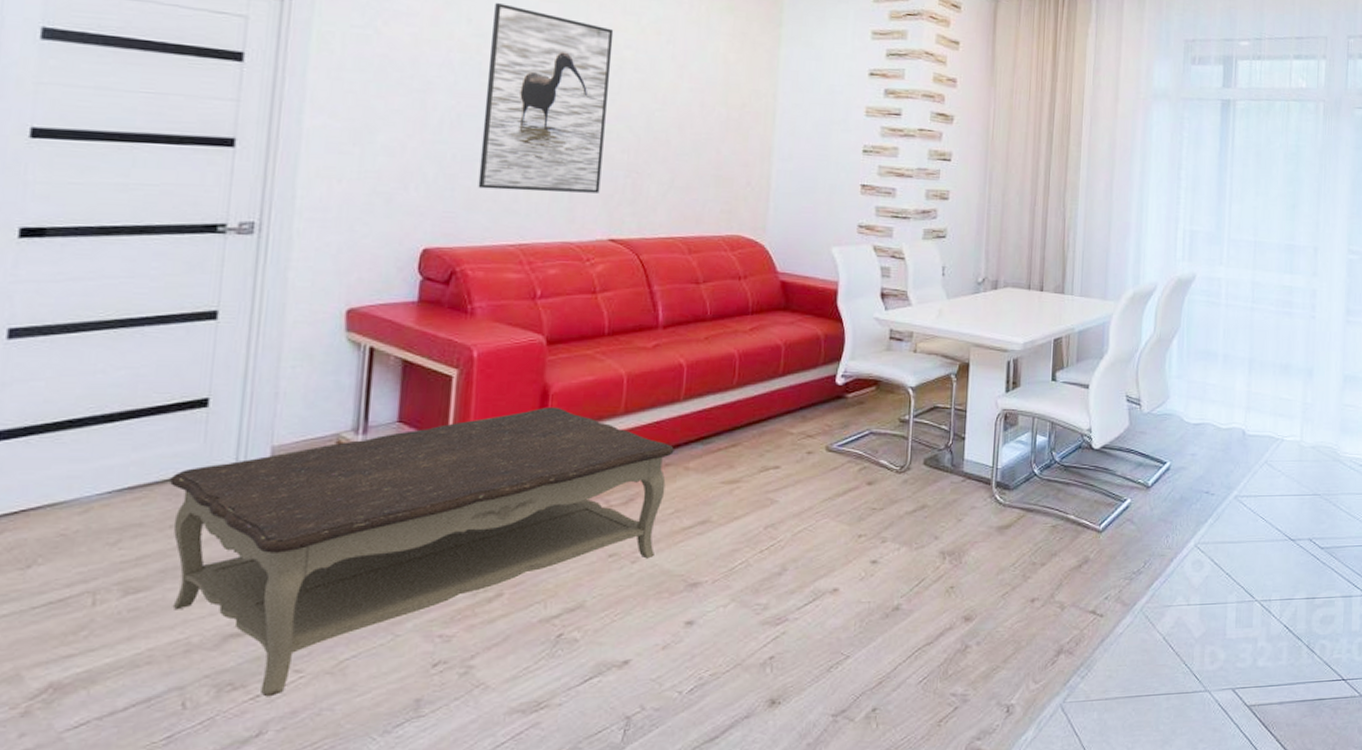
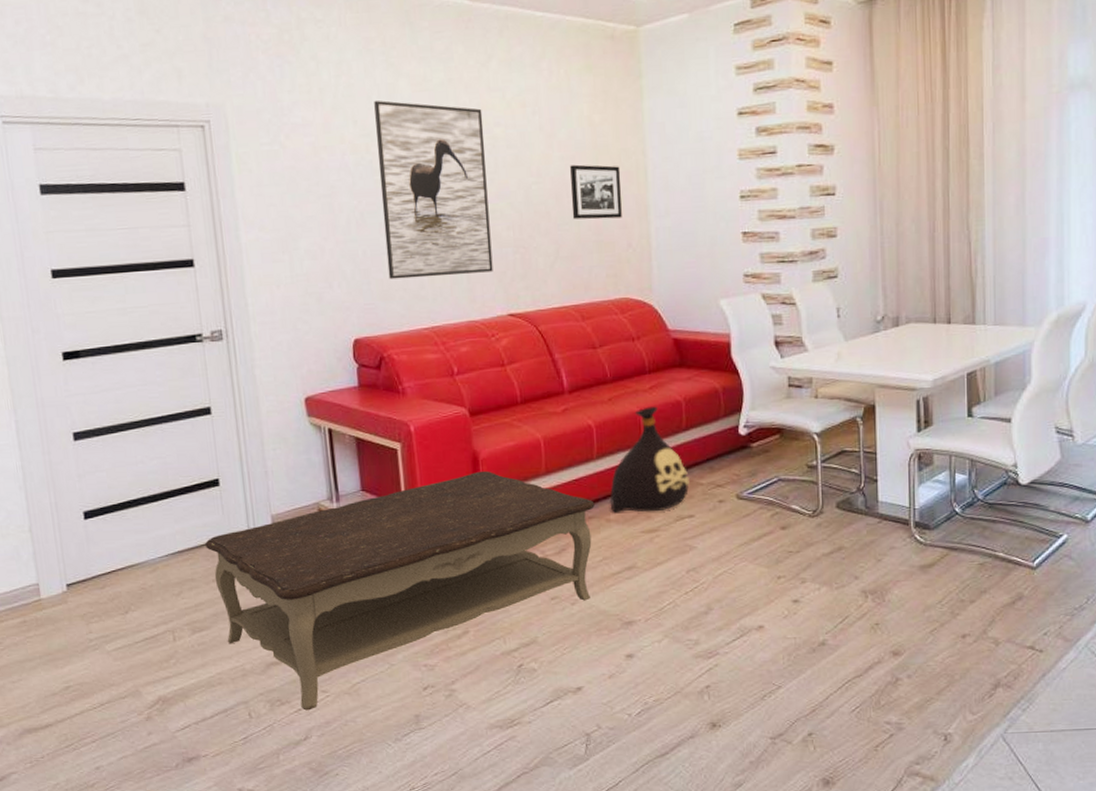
bag: none [692,348,780,461] -> present [610,406,690,513]
picture frame: none [693,97,749,156] -> present [570,164,622,220]

